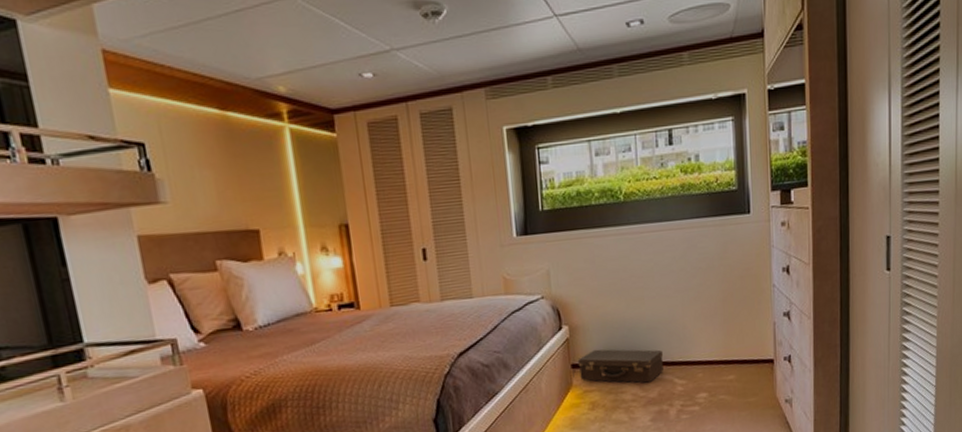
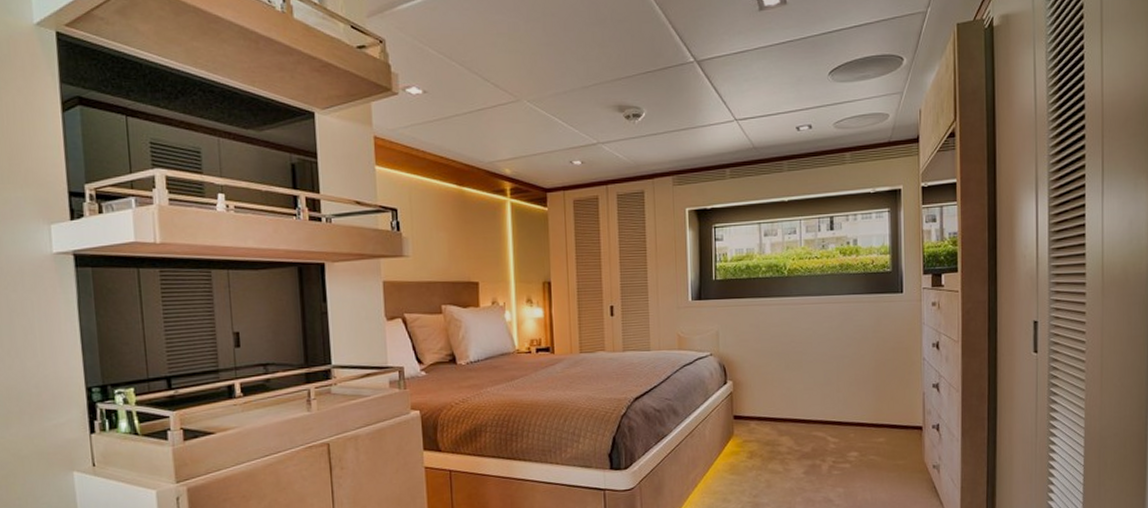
suitcase: present [577,349,664,383] -> none [739,404,818,438]

